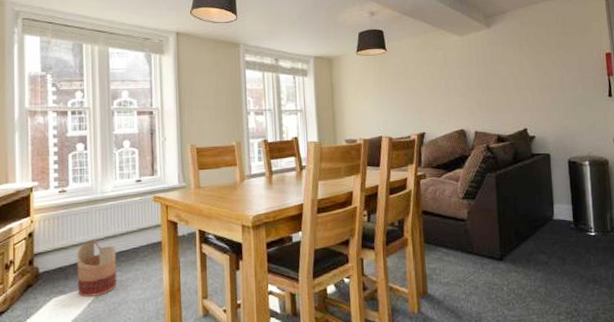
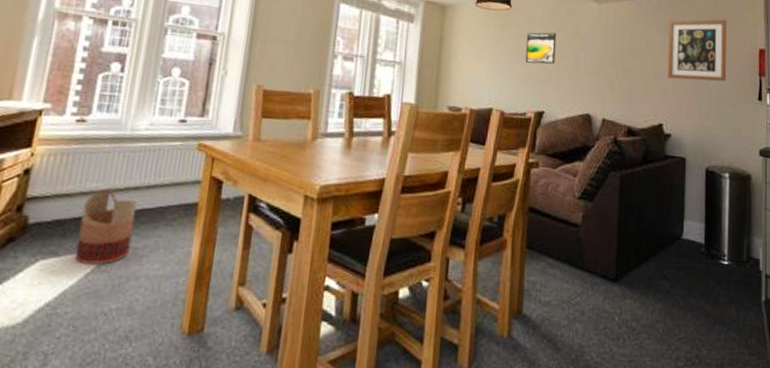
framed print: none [402,67,429,95] -> present [525,32,557,64]
wall art: none [523,33,579,90] -> present [667,19,727,82]

